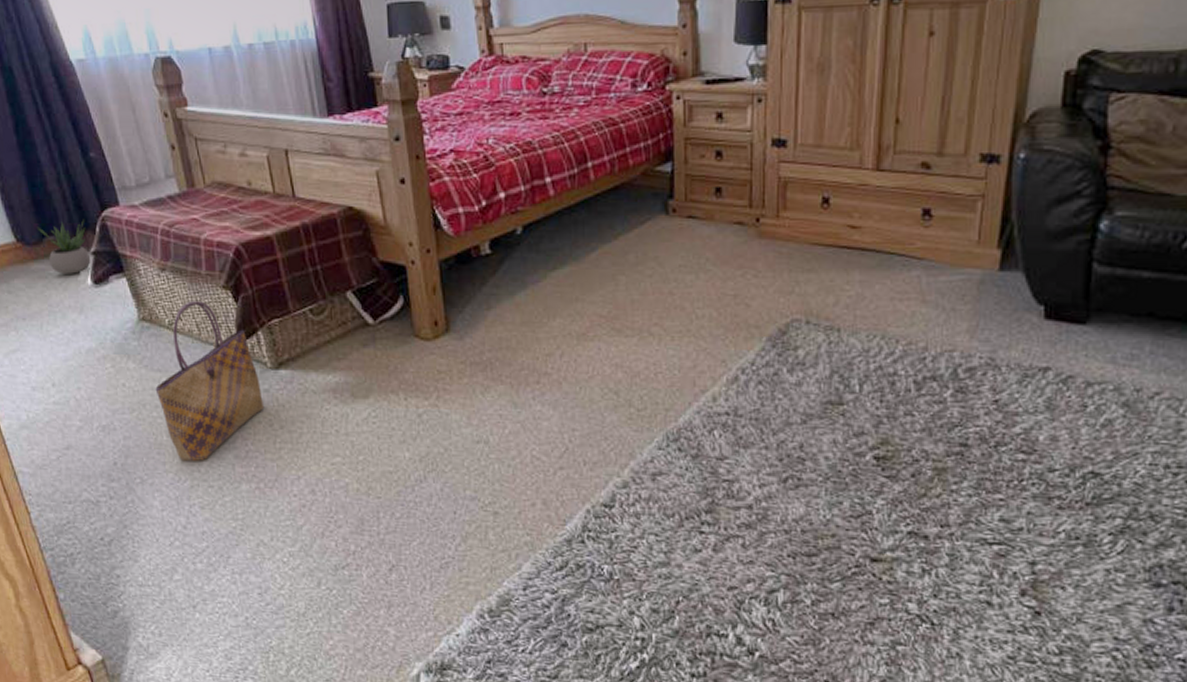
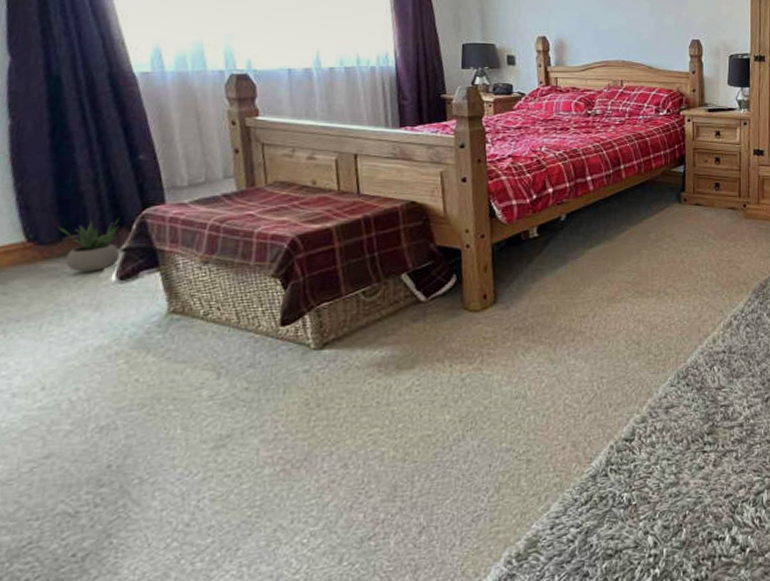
tote bag: present [155,301,265,461] -> none [175,290,302,453]

